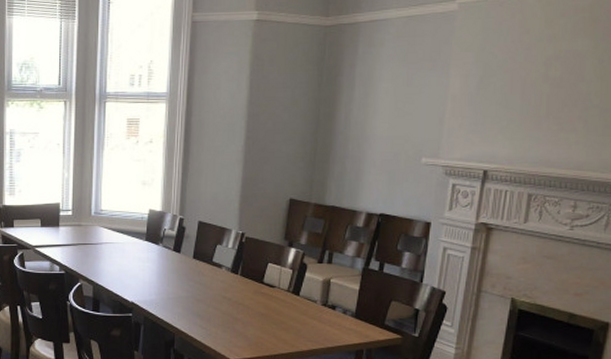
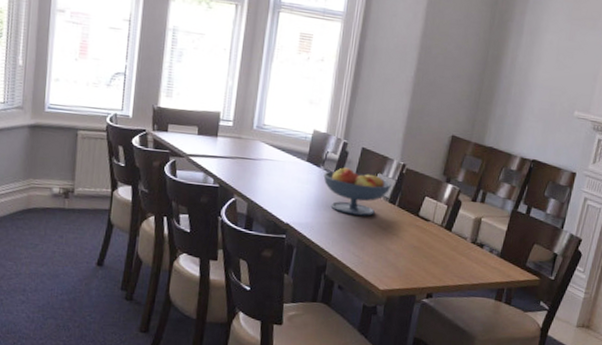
fruit bowl: none [163,242,232,288] -> present [323,167,392,216]

